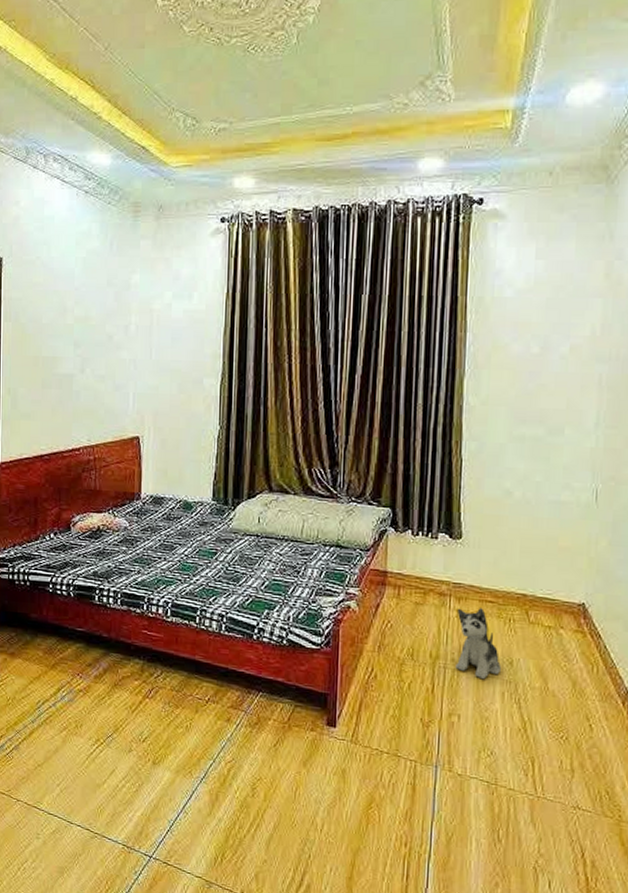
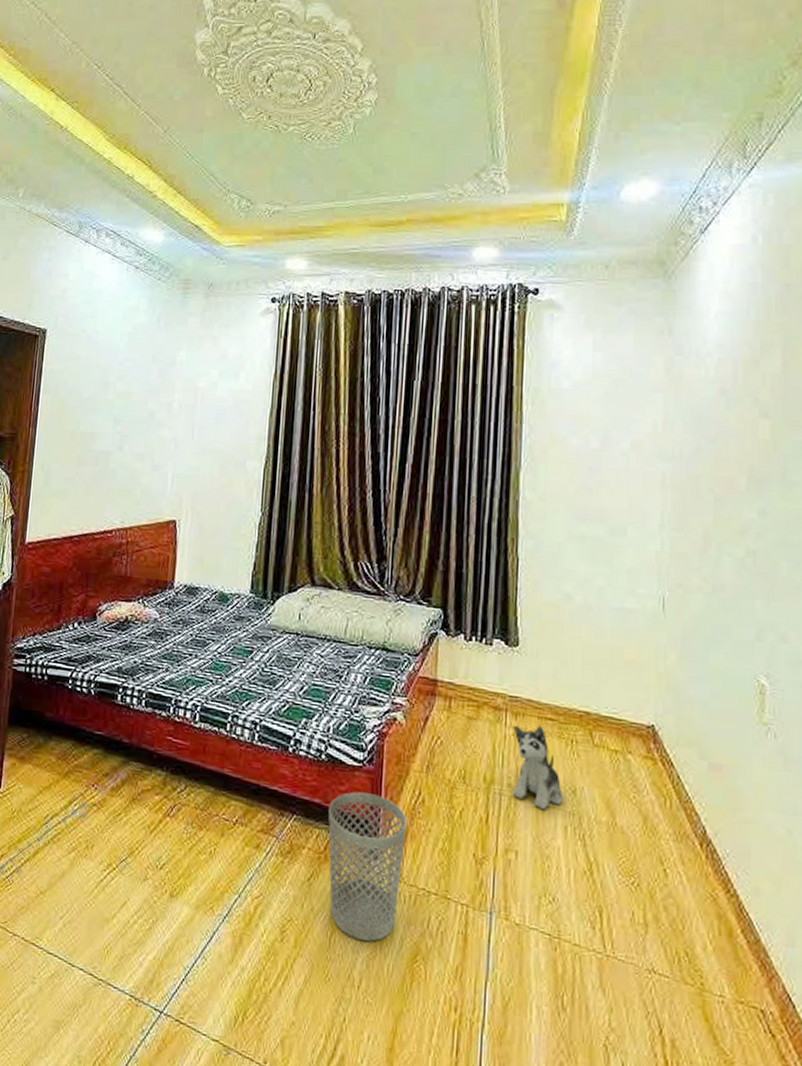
wastebasket: none [291,670,361,794] -> present [328,791,407,942]

